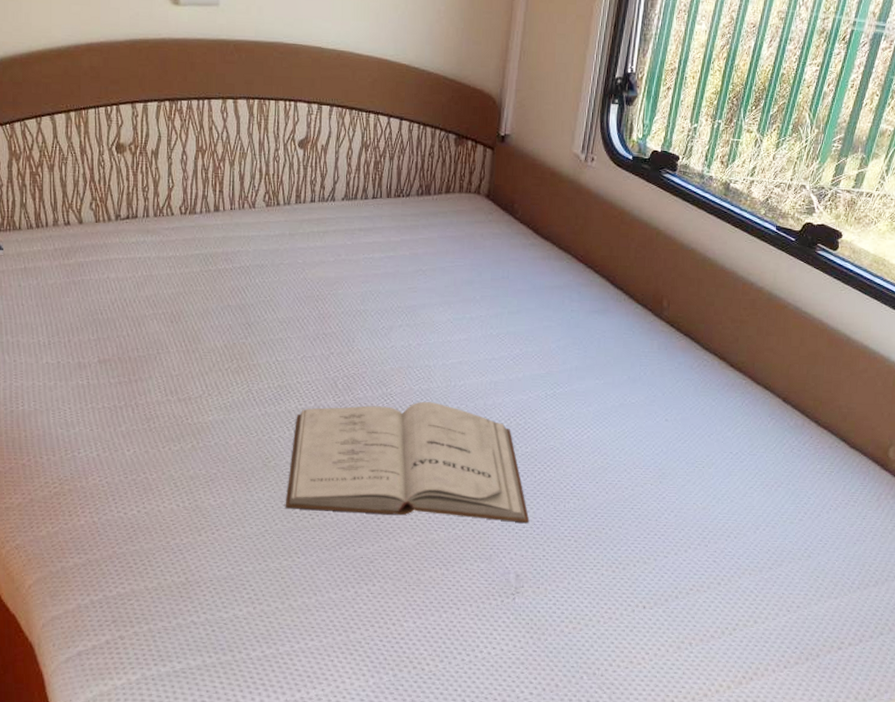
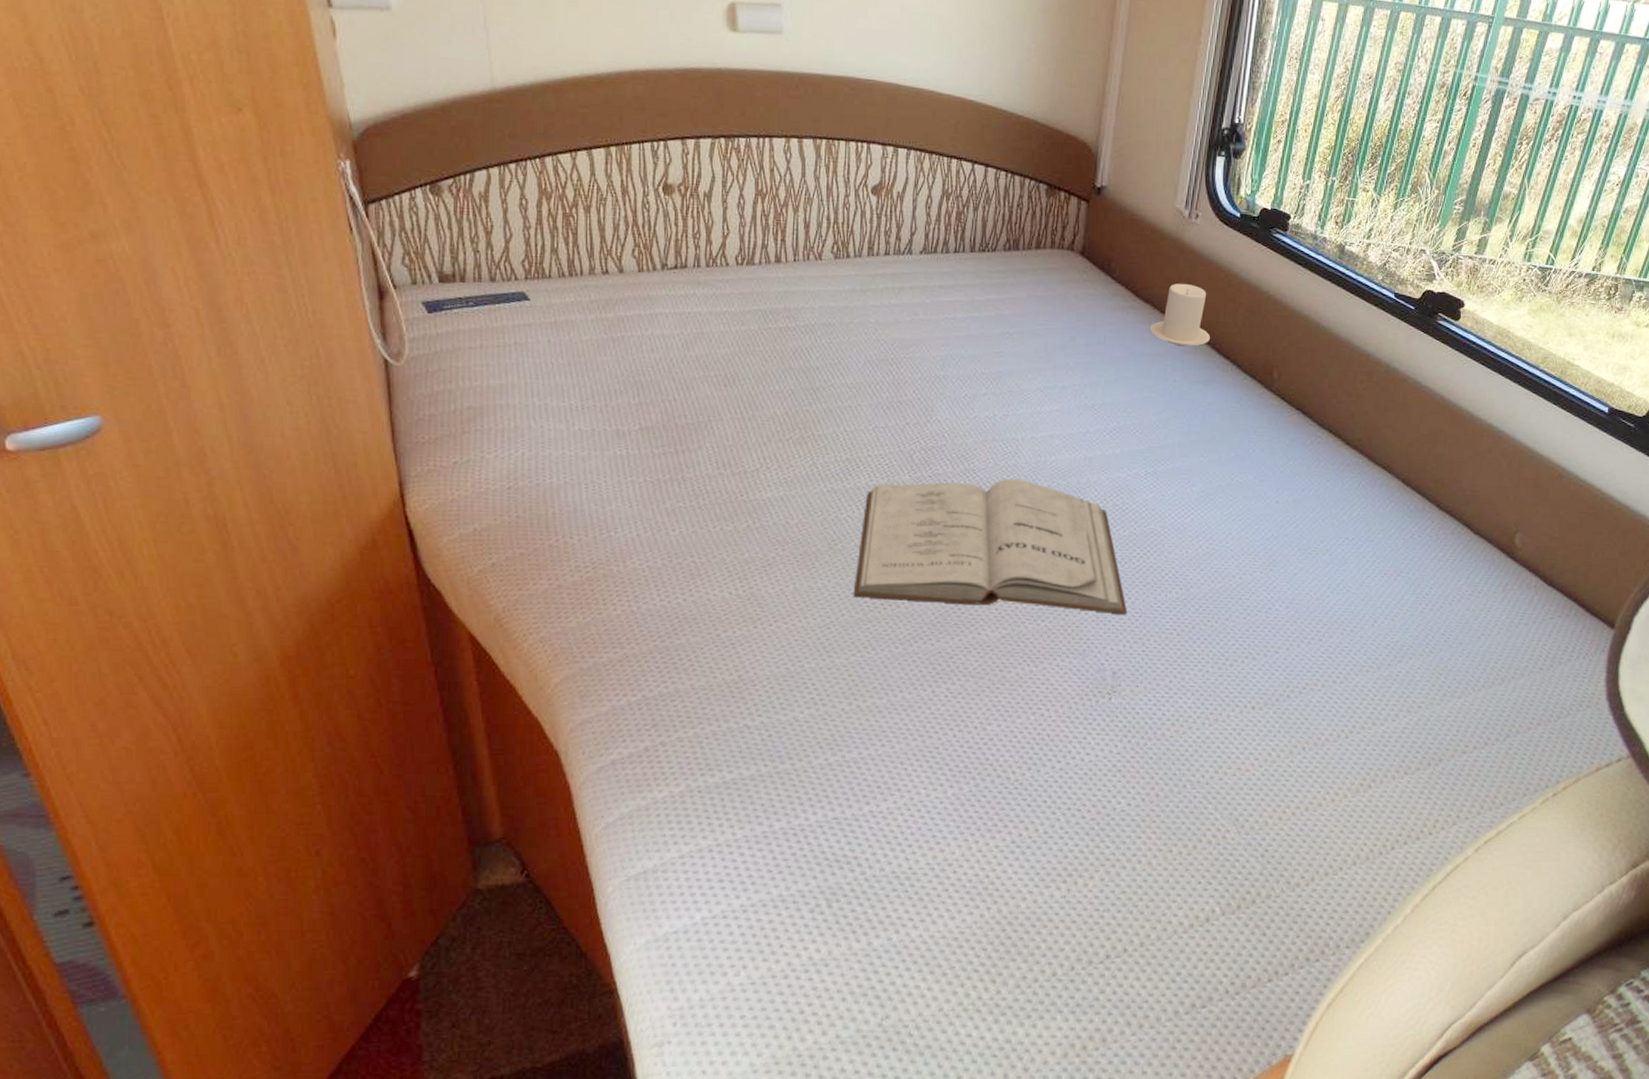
candle: none [549,221,605,279] -> present [1150,283,1210,346]

